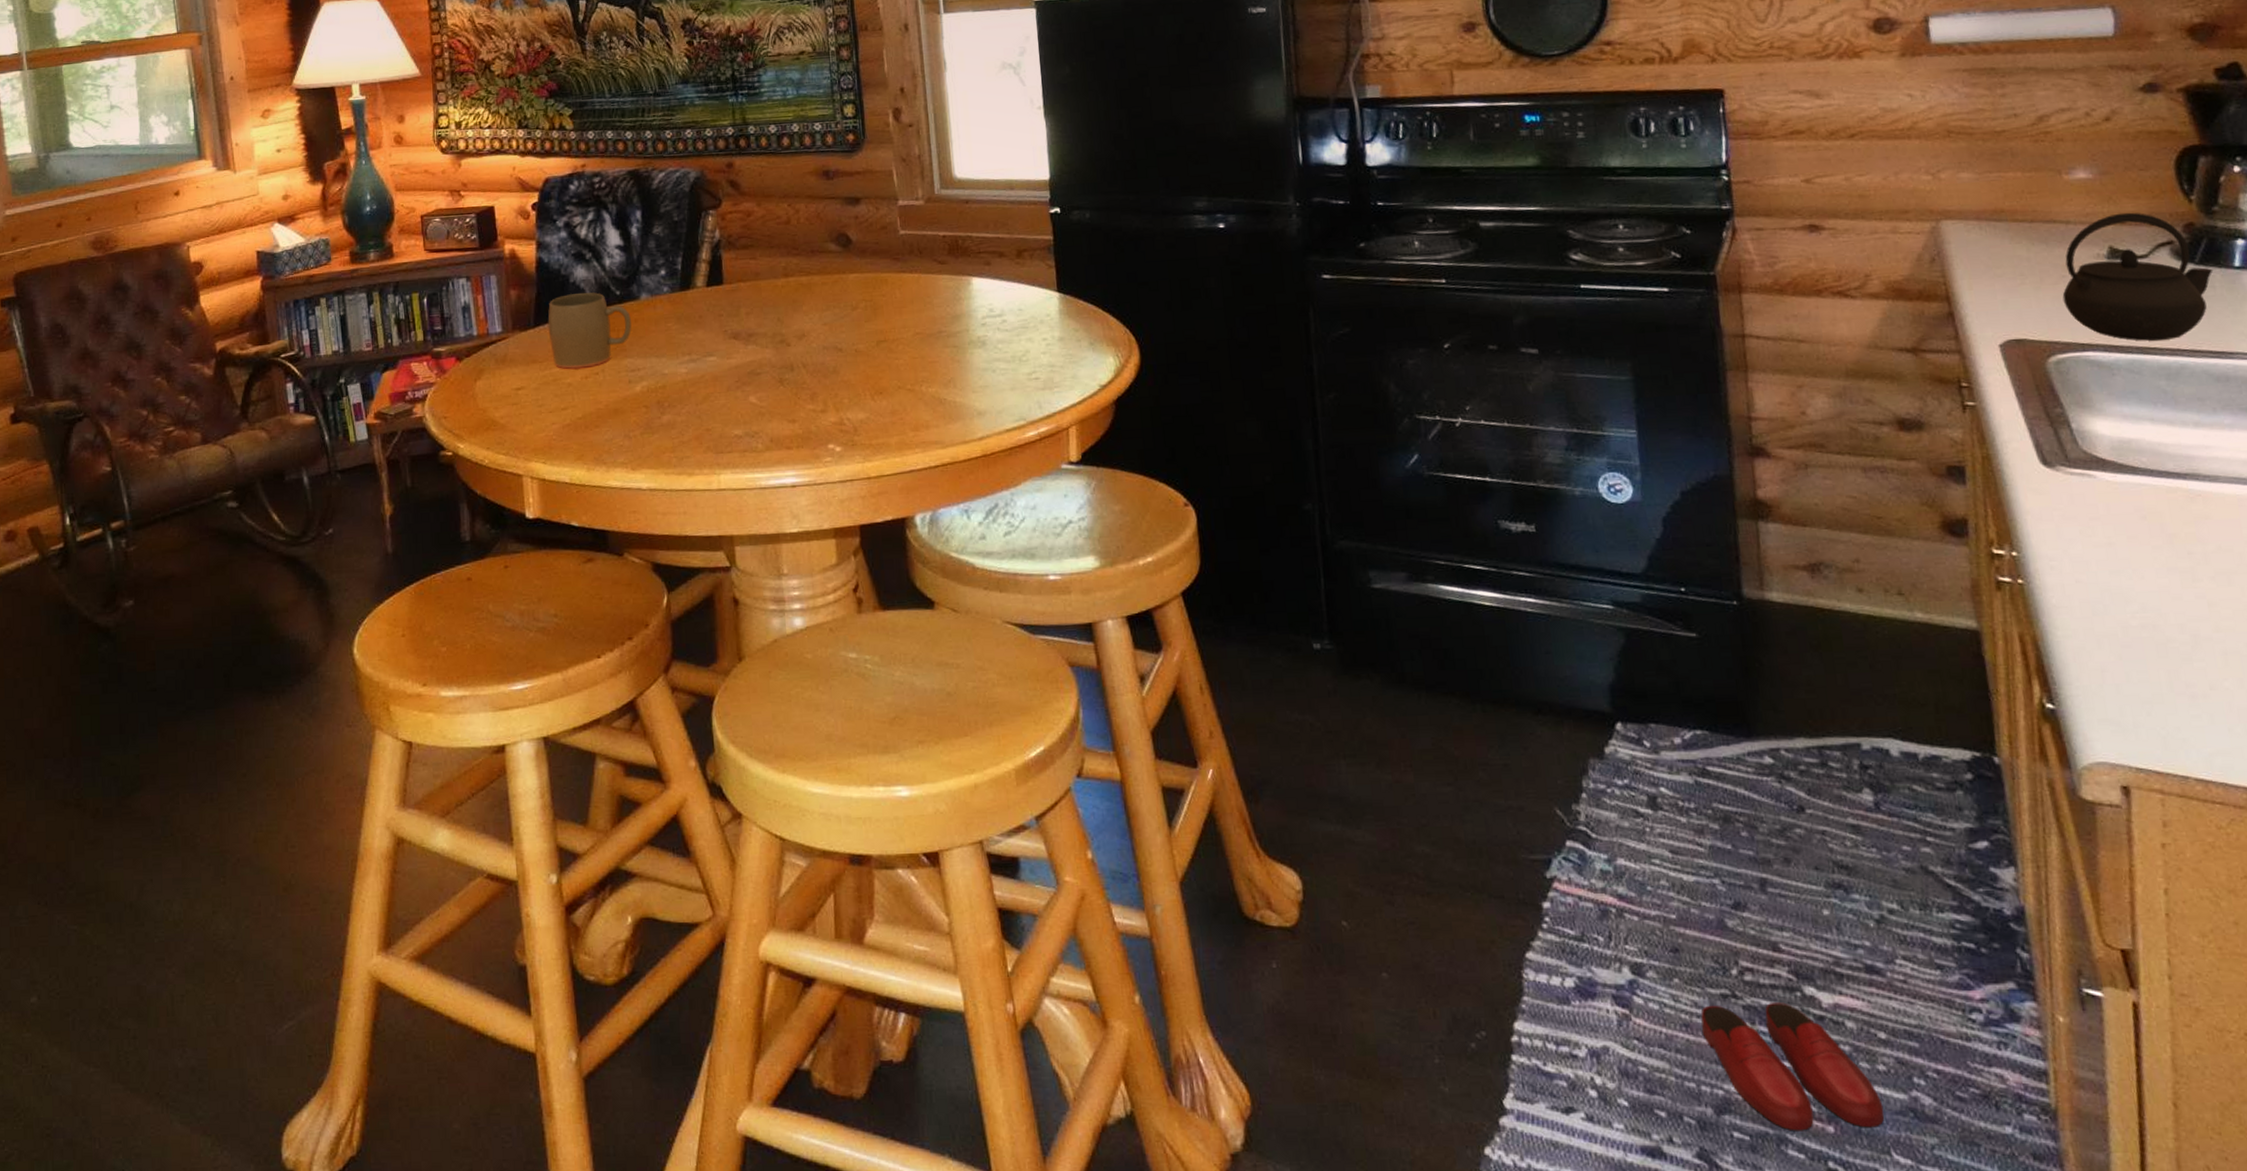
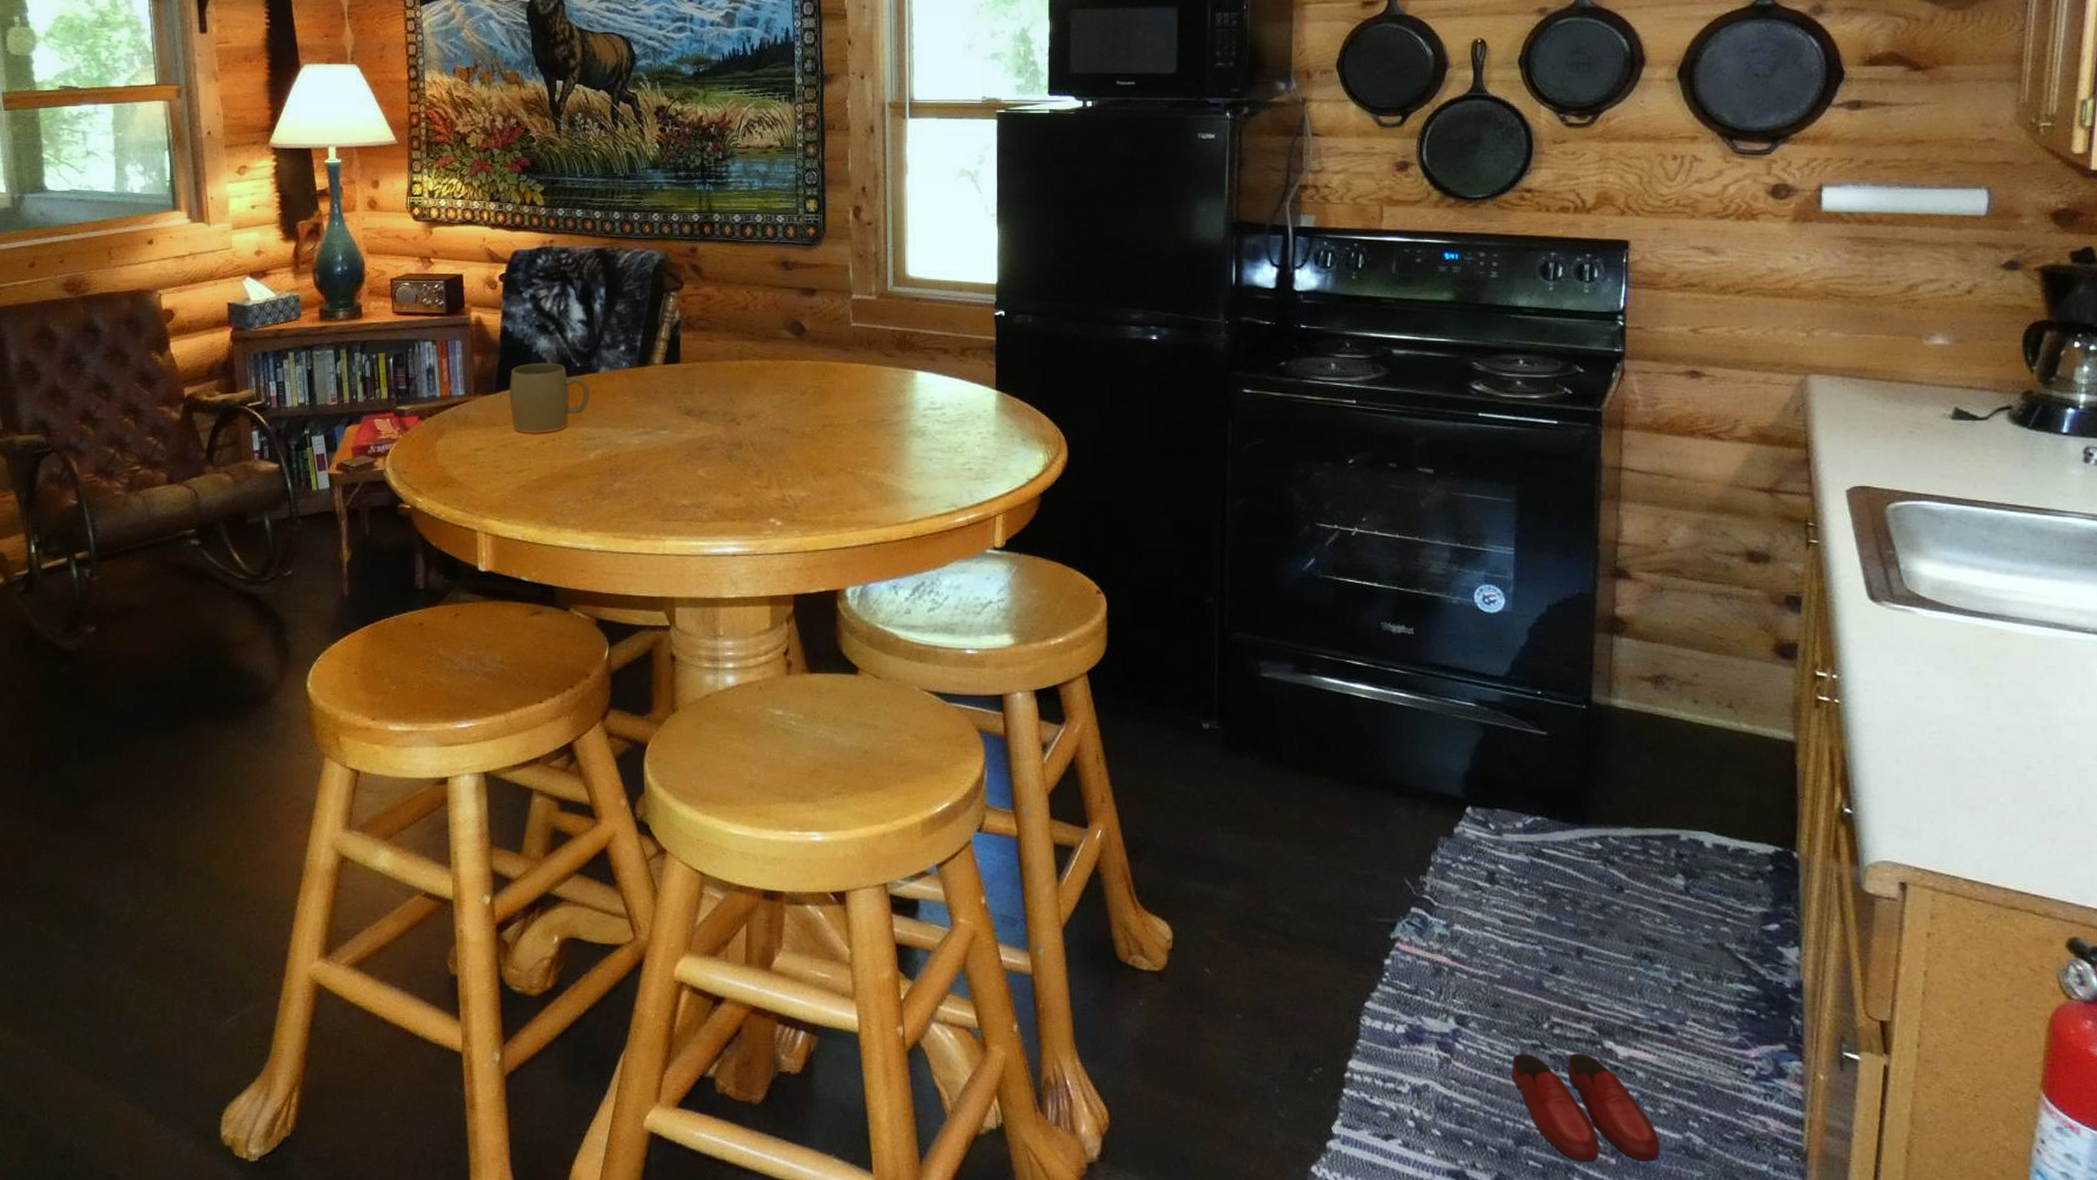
kettle: present [2062,212,2213,341] -> none [1908,378,2043,494]

